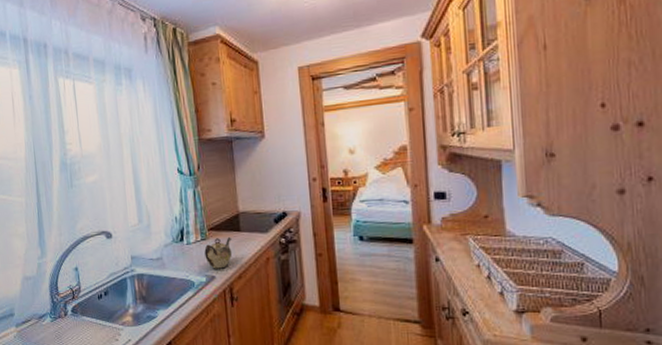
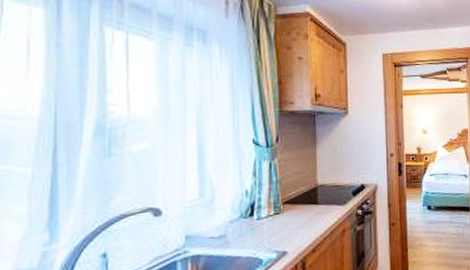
teapot: present [204,236,233,269] -> none [277,209,309,244]

